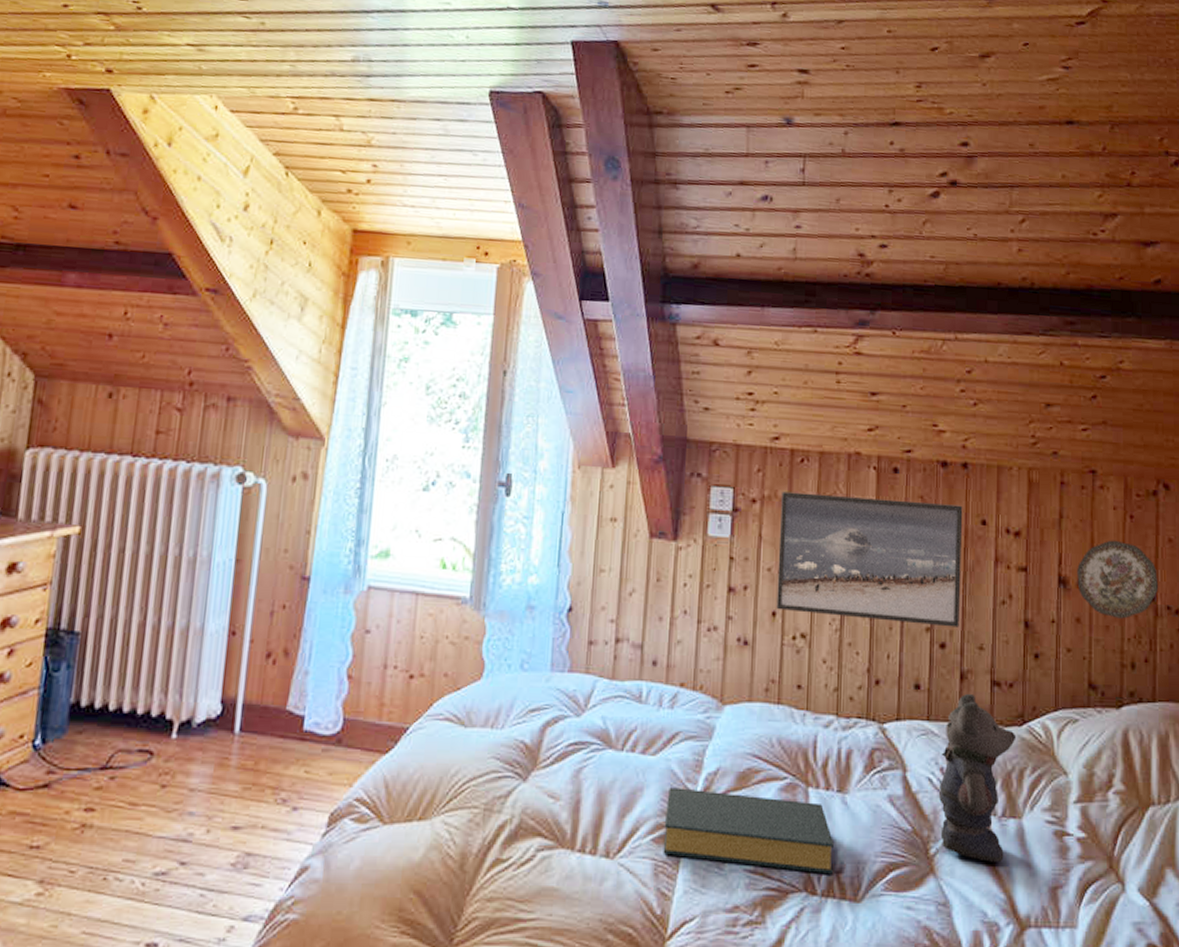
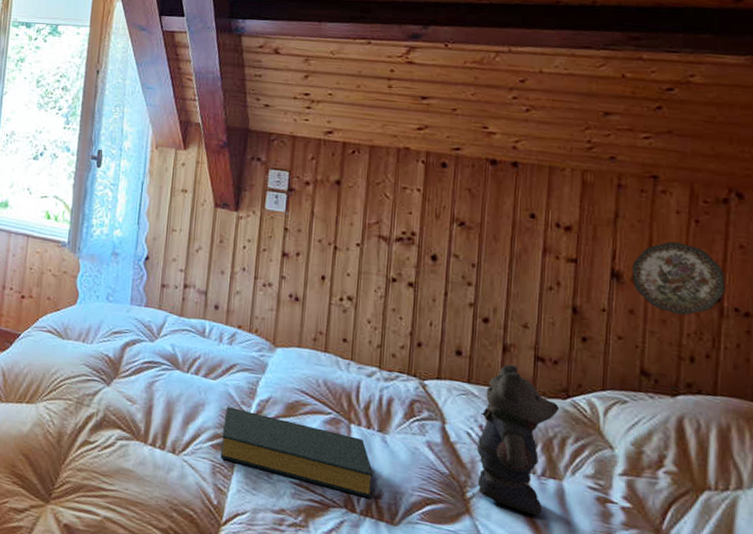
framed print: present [776,491,963,628] -> none [326,177,511,306]

